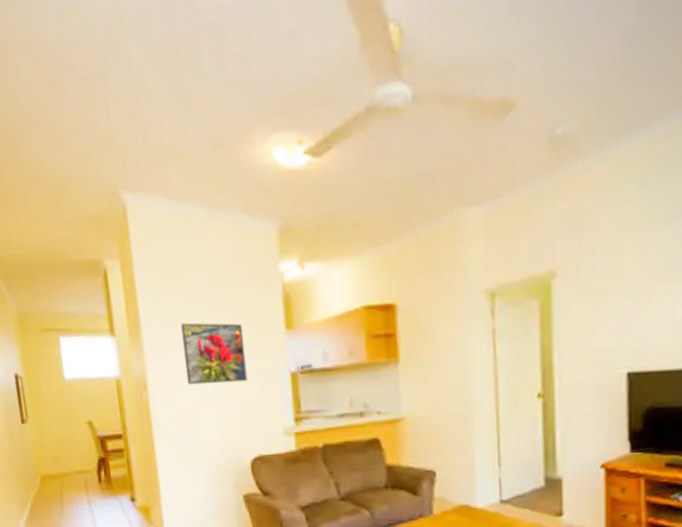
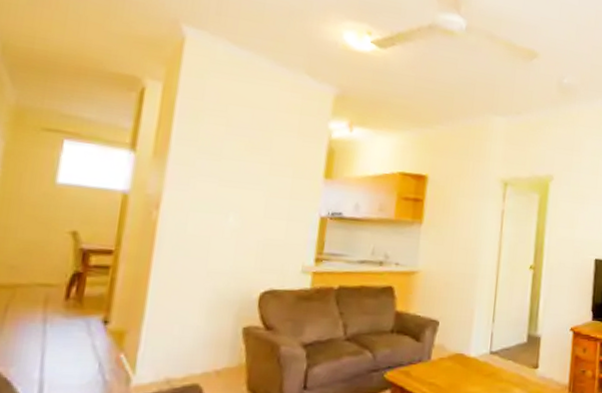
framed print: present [181,322,248,385] -> none [208,153,281,218]

